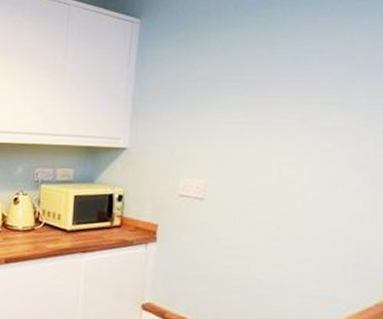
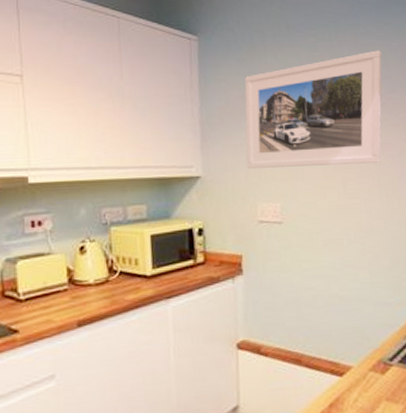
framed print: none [173,29,347,149] -> present [244,50,382,169]

